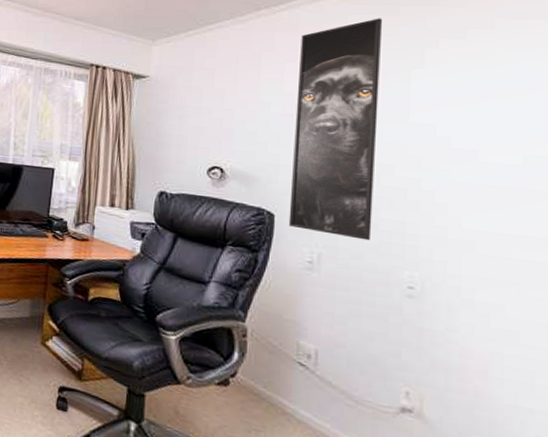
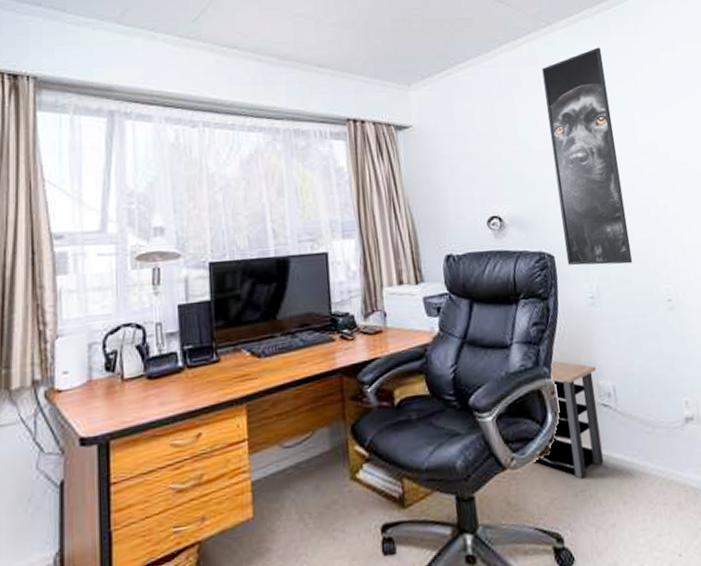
side table: none [208,307,299,420] -> present [532,360,604,479]

